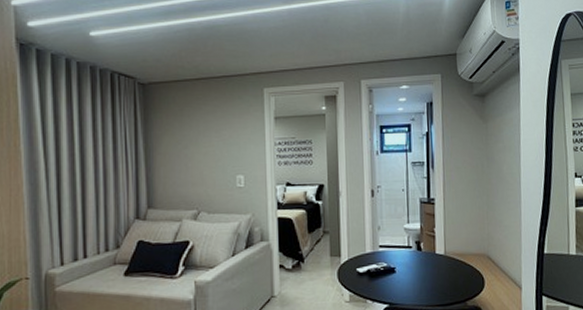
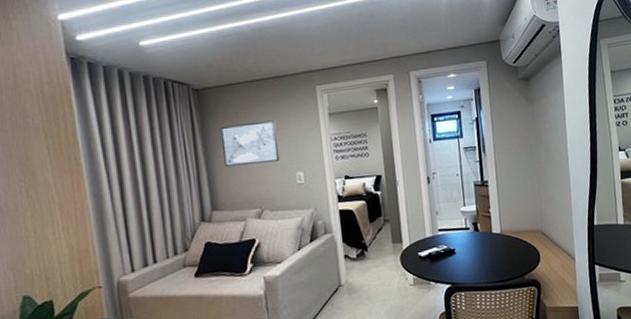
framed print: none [162,120,221,165] -> present [220,120,280,168]

